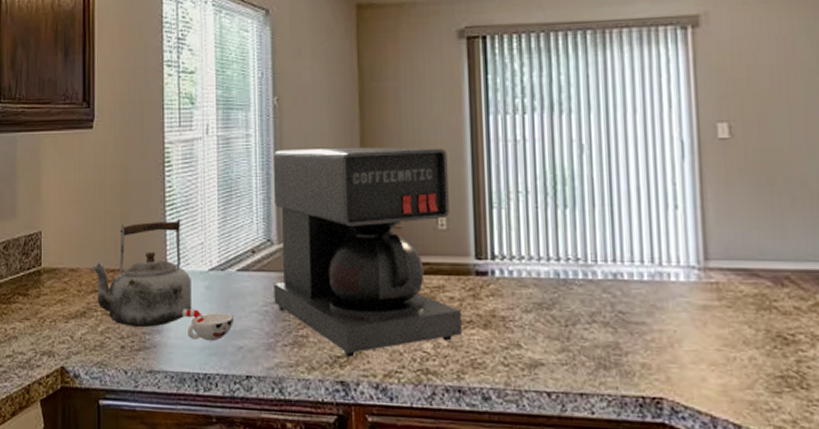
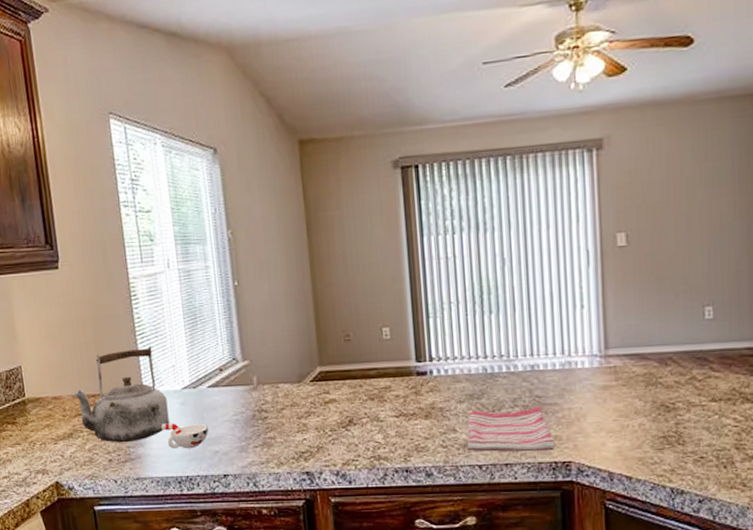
coffee maker: present [274,146,462,358] -> none [232,268,407,452]
dish towel: none [533,323,643,382] -> present [466,406,555,452]

